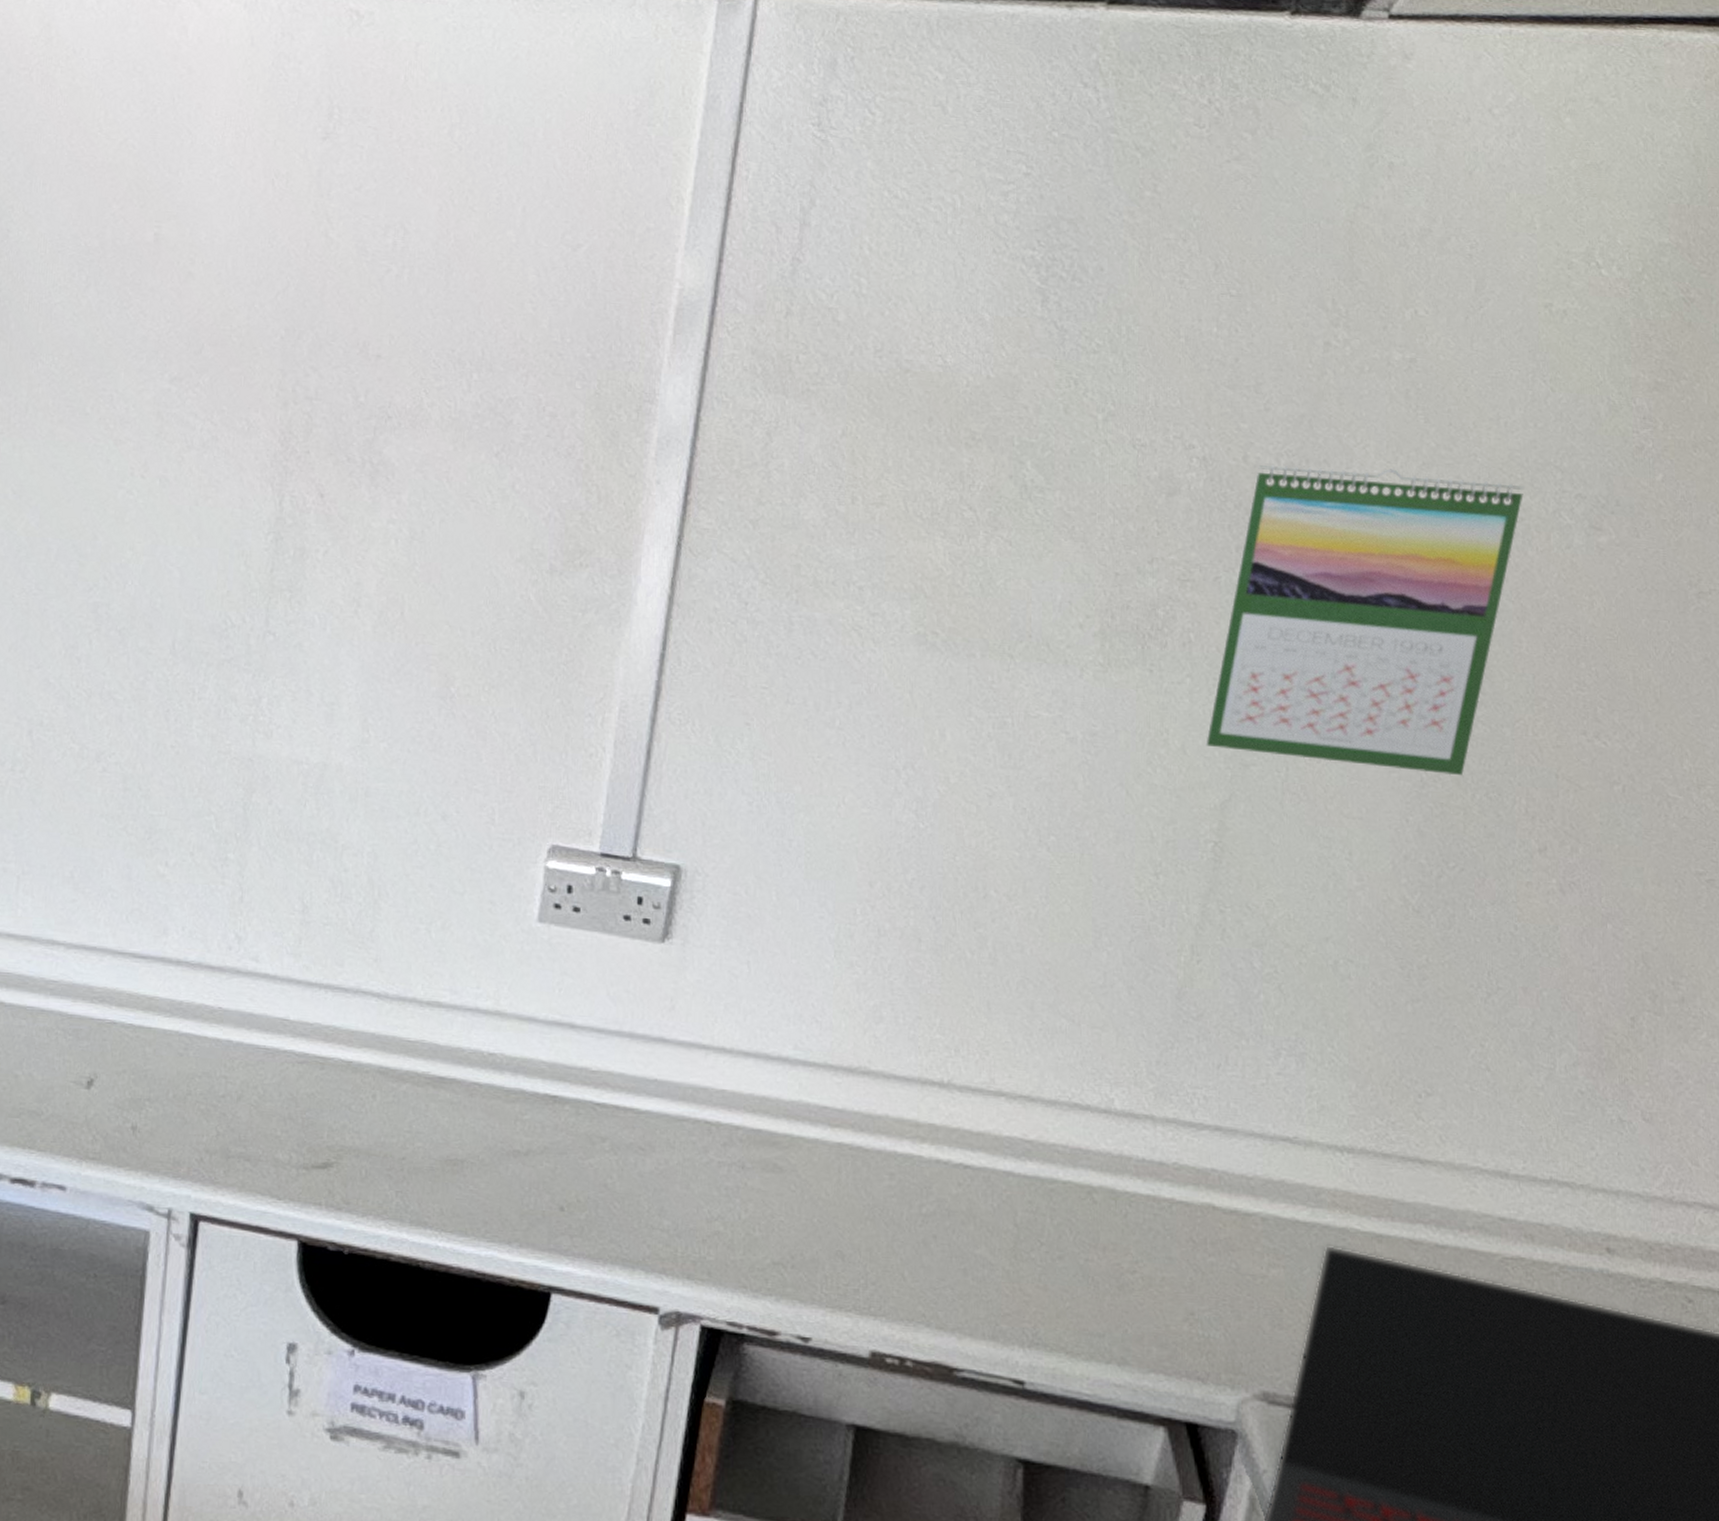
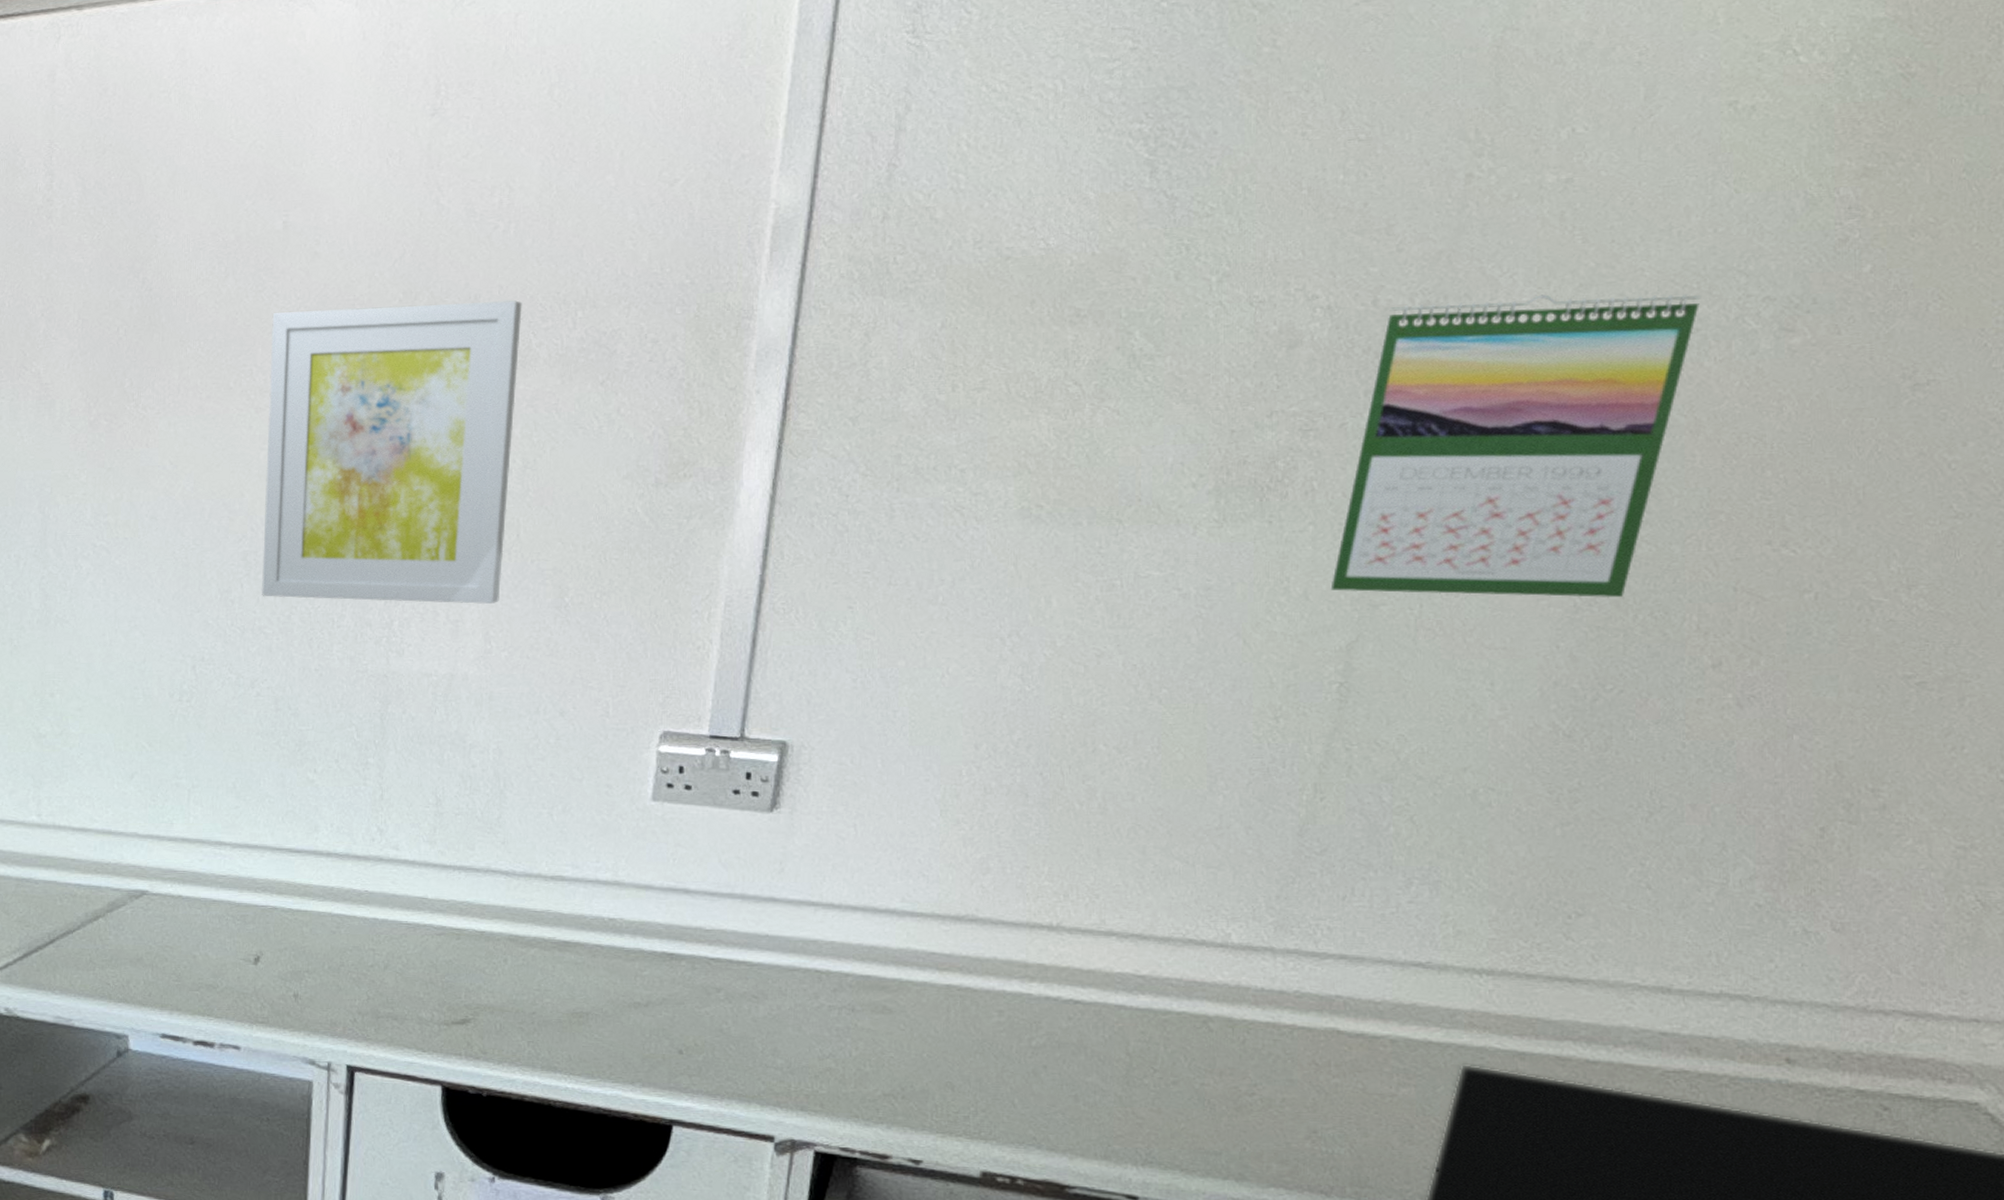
wall art: none [112,334,414,688] -> present [261,300,522,605]

